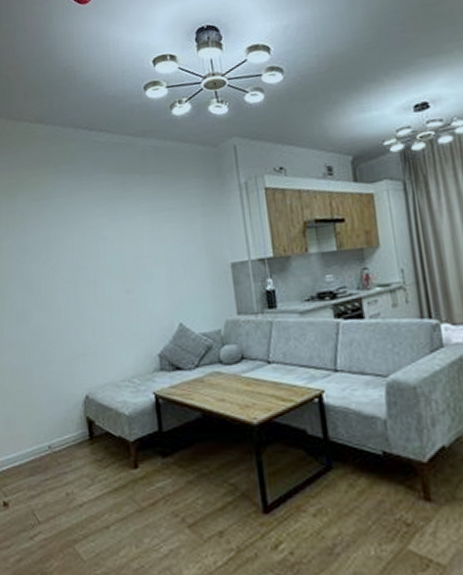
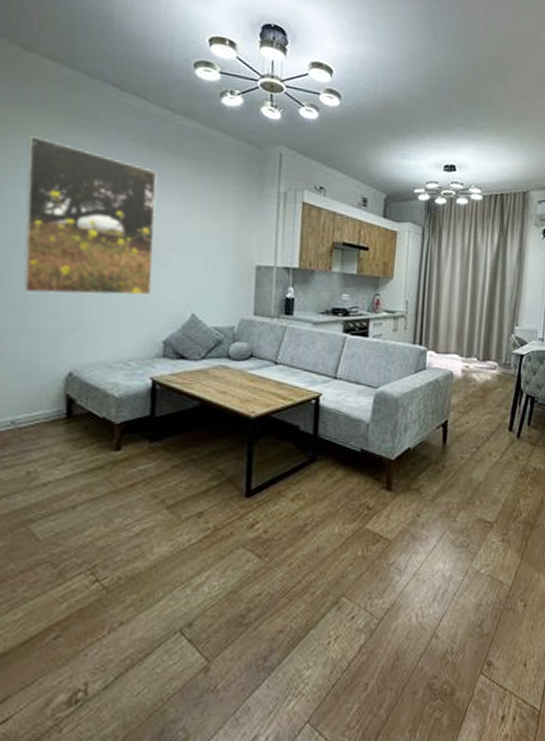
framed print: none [29,190,141,327] -> present [23,135,157,296]

